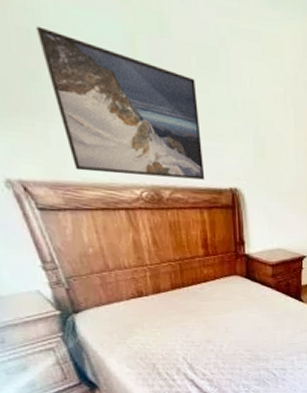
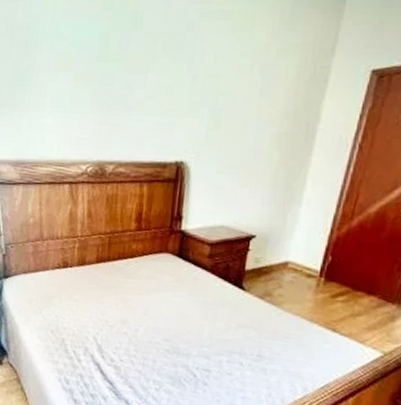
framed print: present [36,26,205,180] -> none [32,39,158,154]

